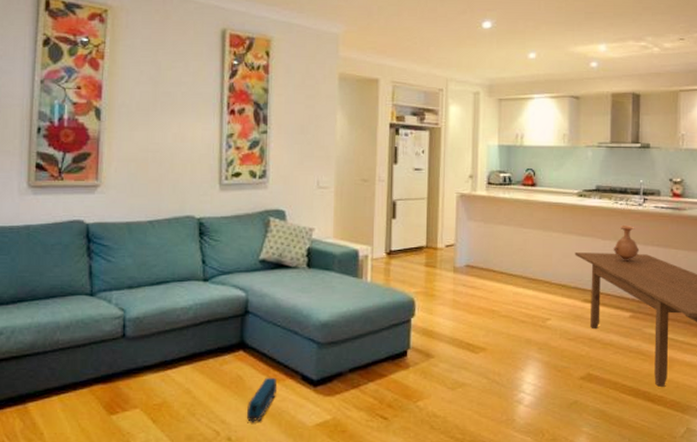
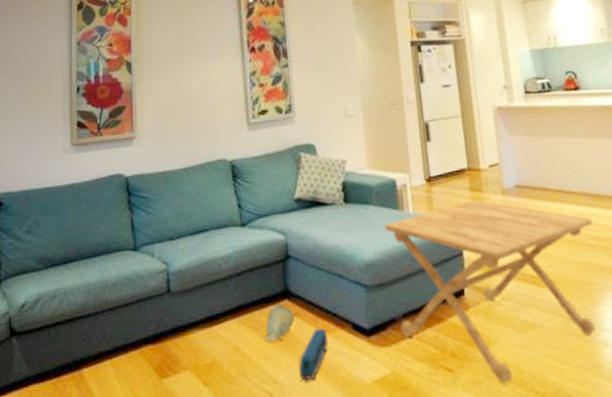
plush toy: none [214,354,254,387] -> present [262,304,301,342]
side table: none [342,274,527,431] -> present [384,199,596,384]

